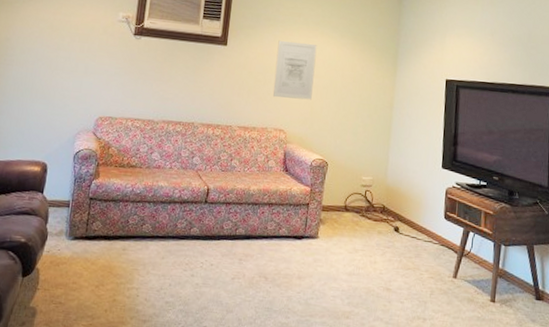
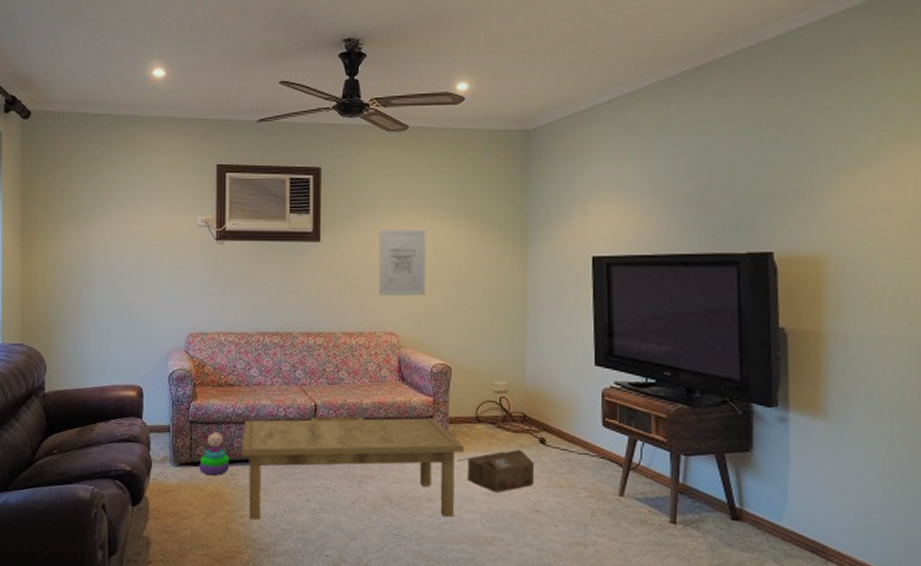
stacking toy: none [93,209,124,250] -> present [199,432,230,475]
coffee table: none [135,199,333,293] -> present [241,416,464,521]
cardboard box: none [326,235,389,273] -> present [457,449,535,493]

